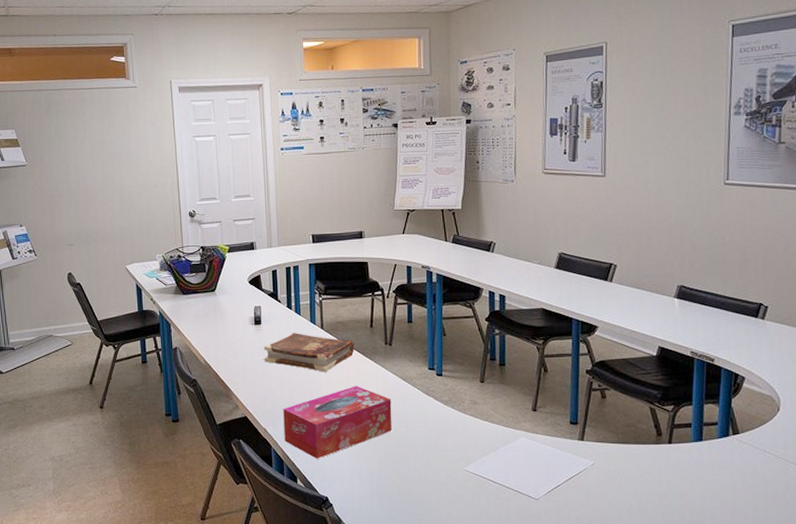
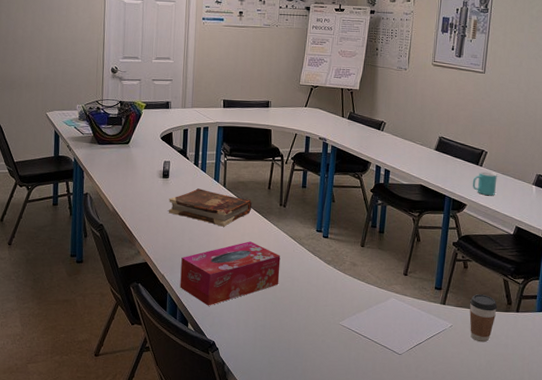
mug: none [602,287,631,314] -> present [472,171,497,195]
coffee cup: none [613,426,645,481] -> present [469,294,497,343]

